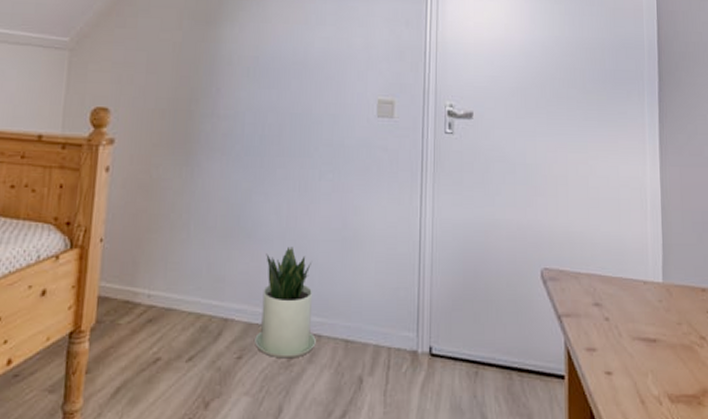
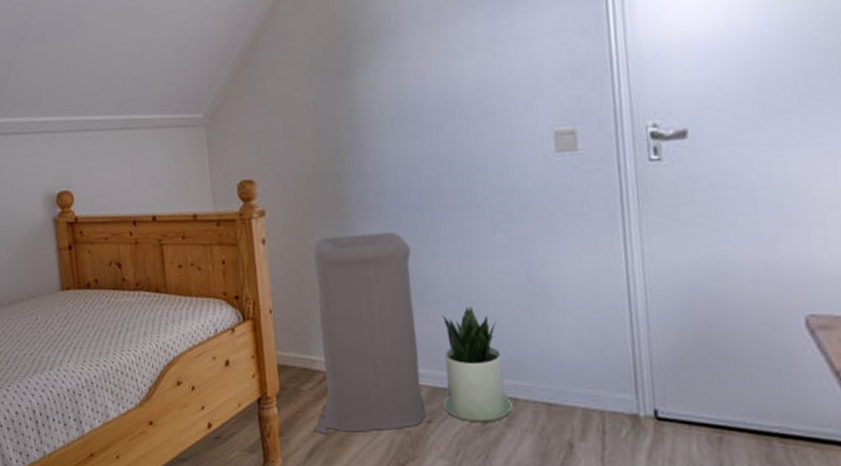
laundry basket: none [124,171,247,371] -> present [313,231,426,434]

